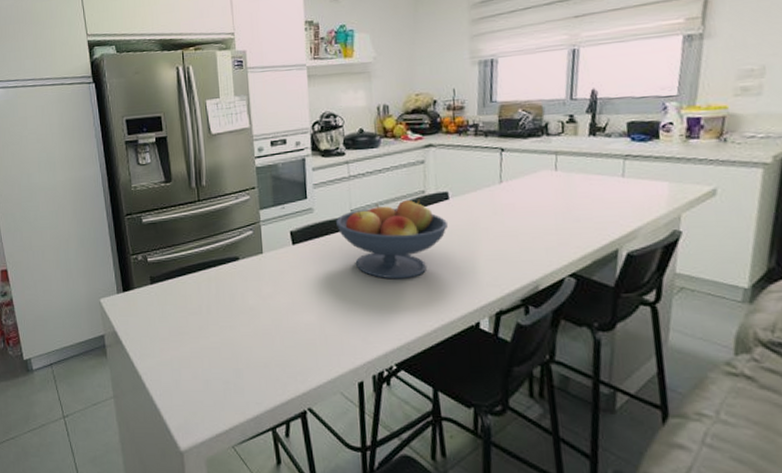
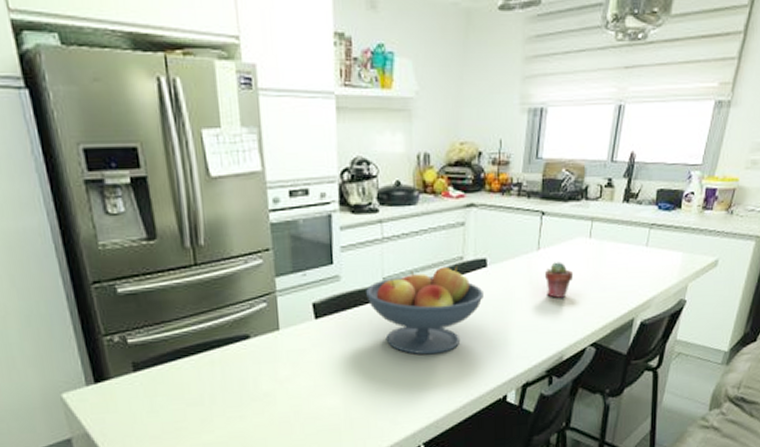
potted succulent: none [509,194,542,228] -> present [544,262,574,298]

